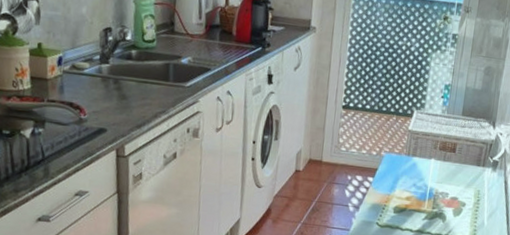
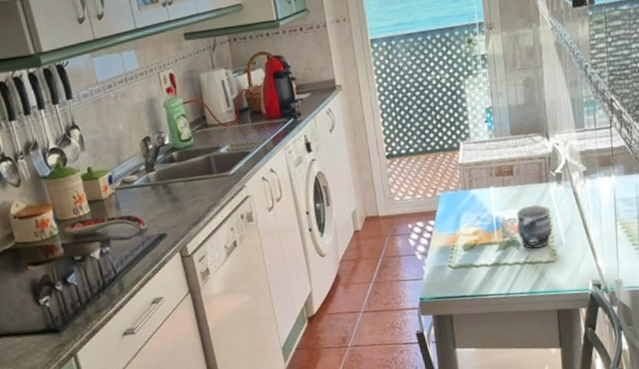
mug: none [447,184,481,226] -> present [516,204,553,249]

